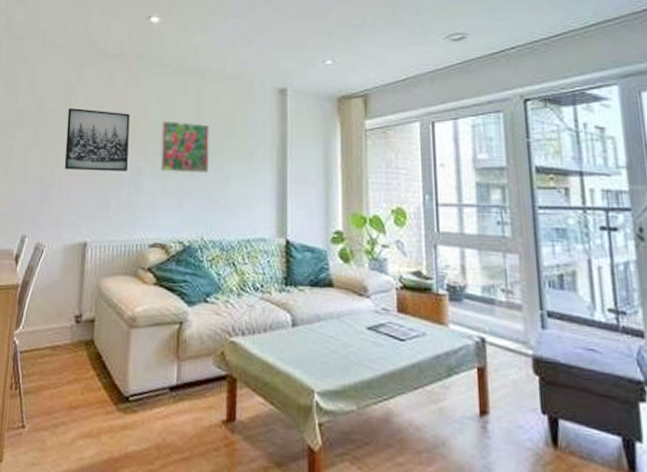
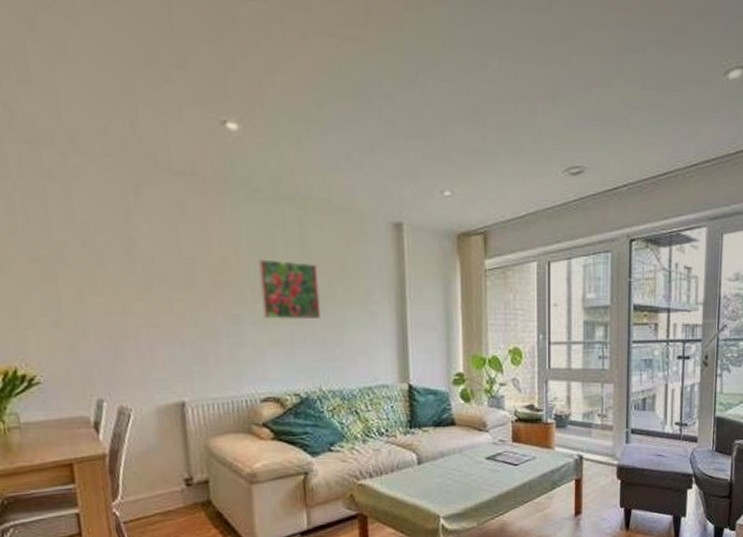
wall art: present [64,107,130,171] -> none [130,241,223,321]

